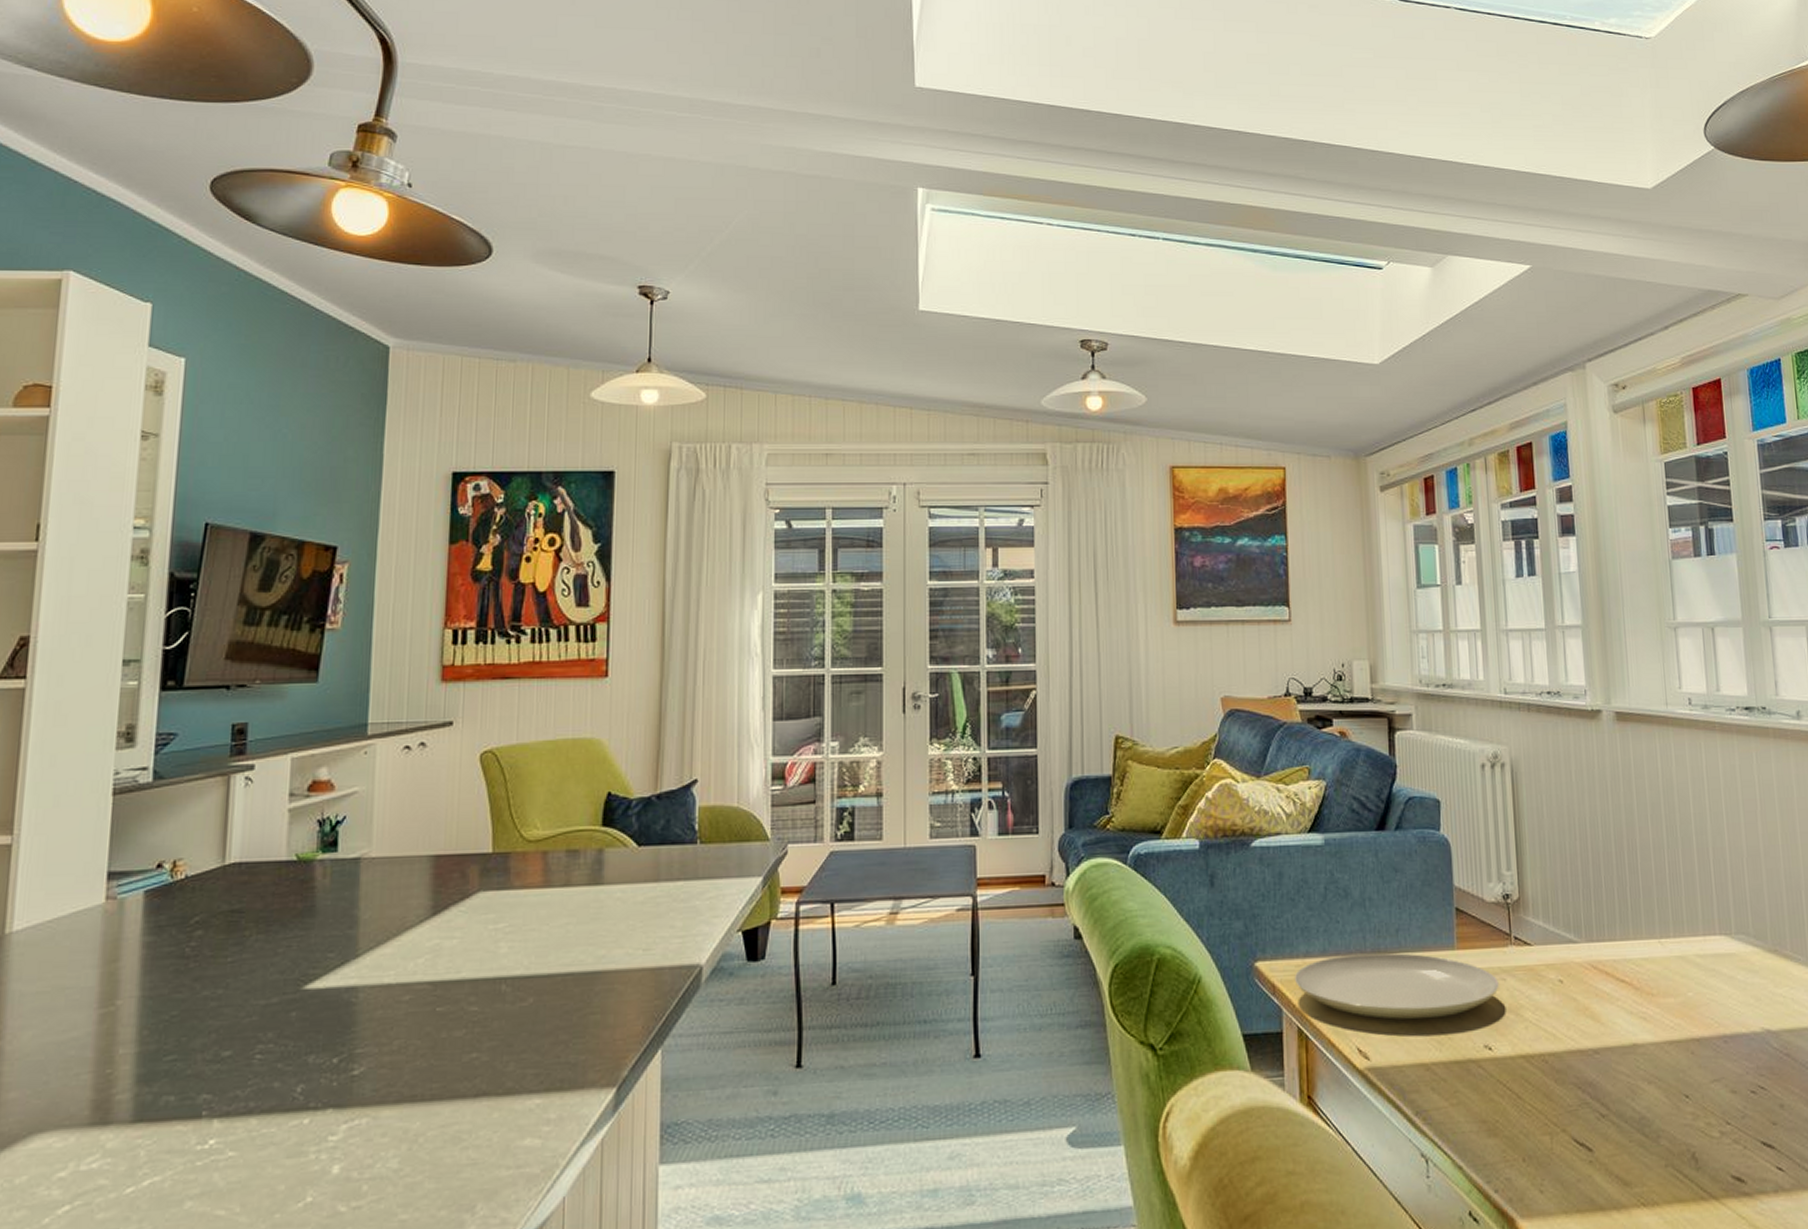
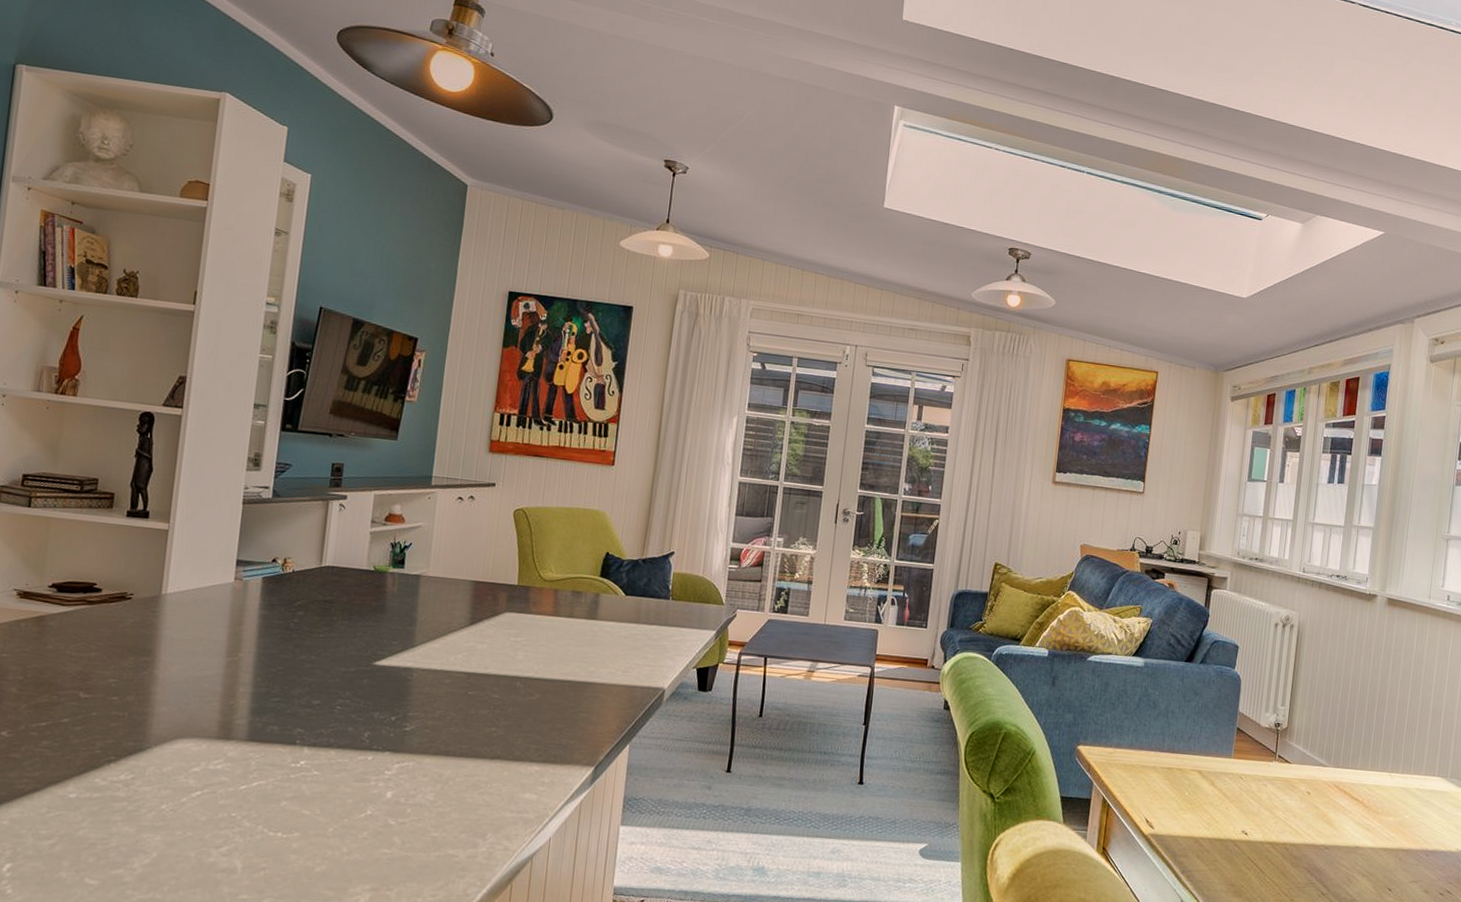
plate: present [1294,952,1499,1020] -> none [1105,750,1261,806]

